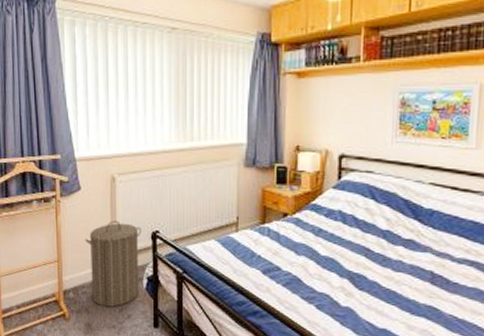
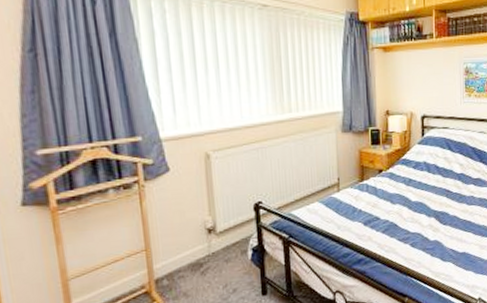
laundry hamper: present [85,220,142,307] -> none [178,197,245,287]

